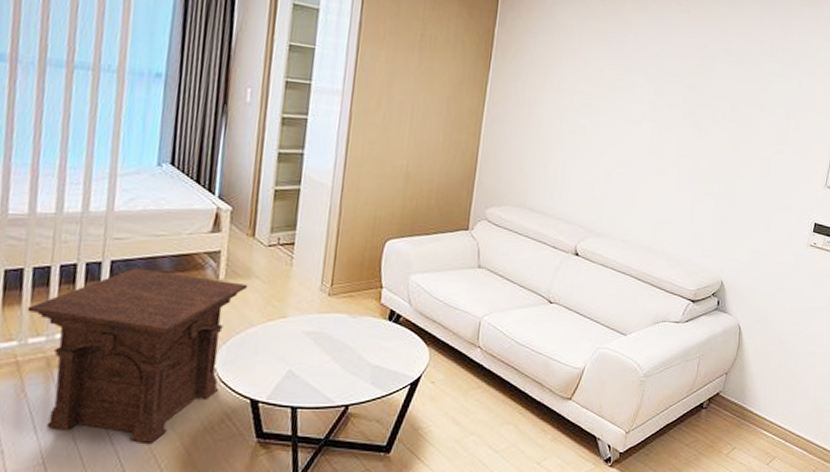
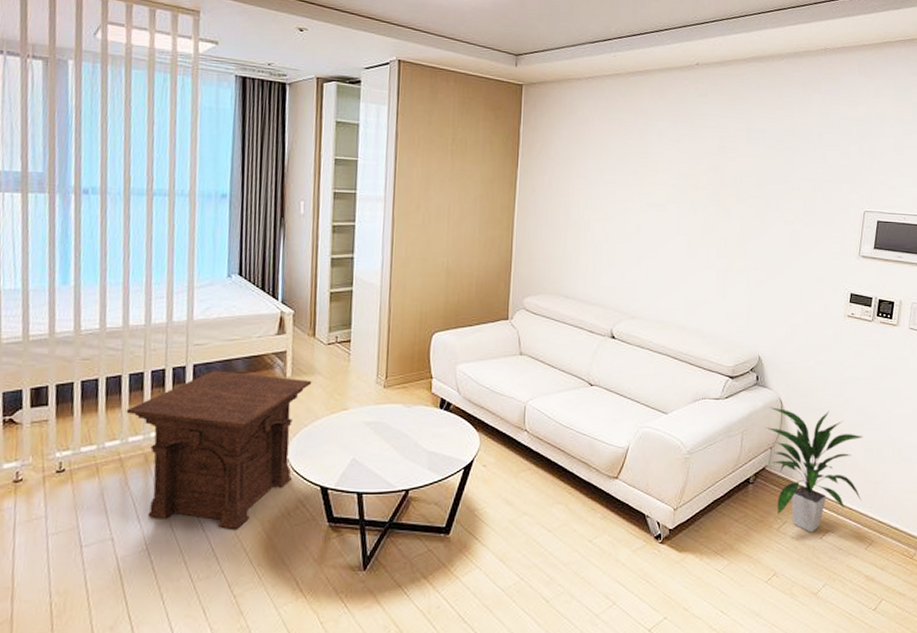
indoor plant: none [723,332,816,459] -> present [766,407,864,533]

